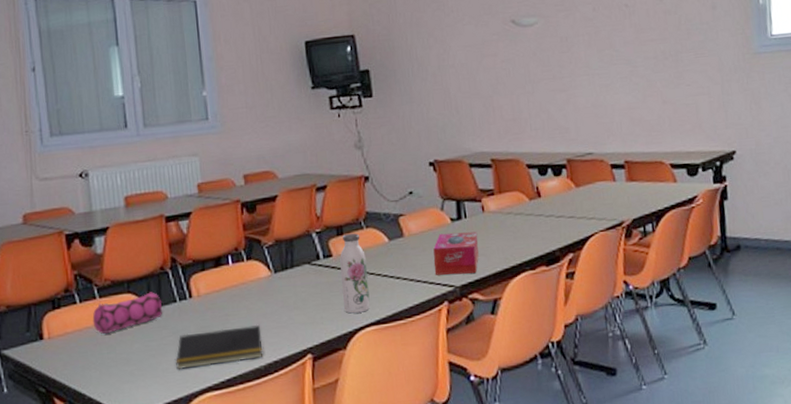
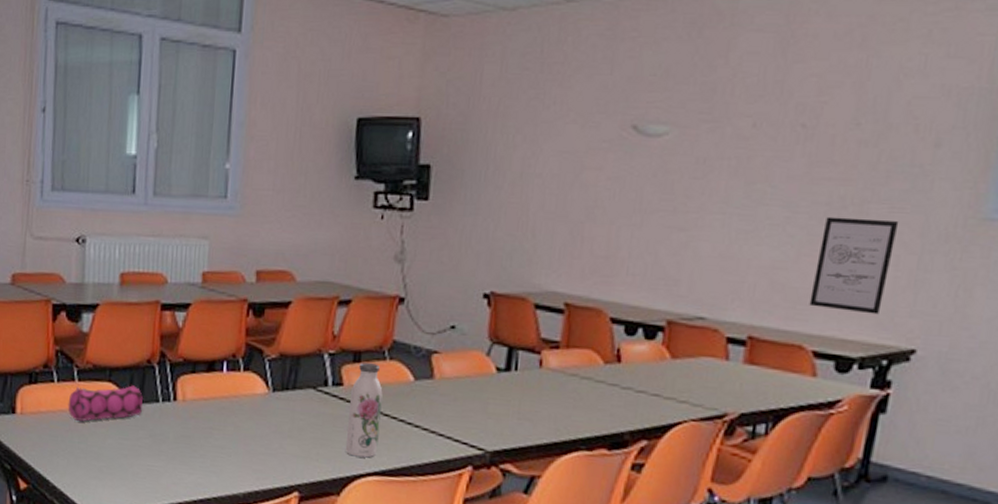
notepad: present [176,324,263,369] -> none [148,439,247,484]
tissue box: present [433,231,479,275] -> none [463,383,528,441]
wall art: none [656,63,707,132] -> present [809,216,899,315]

